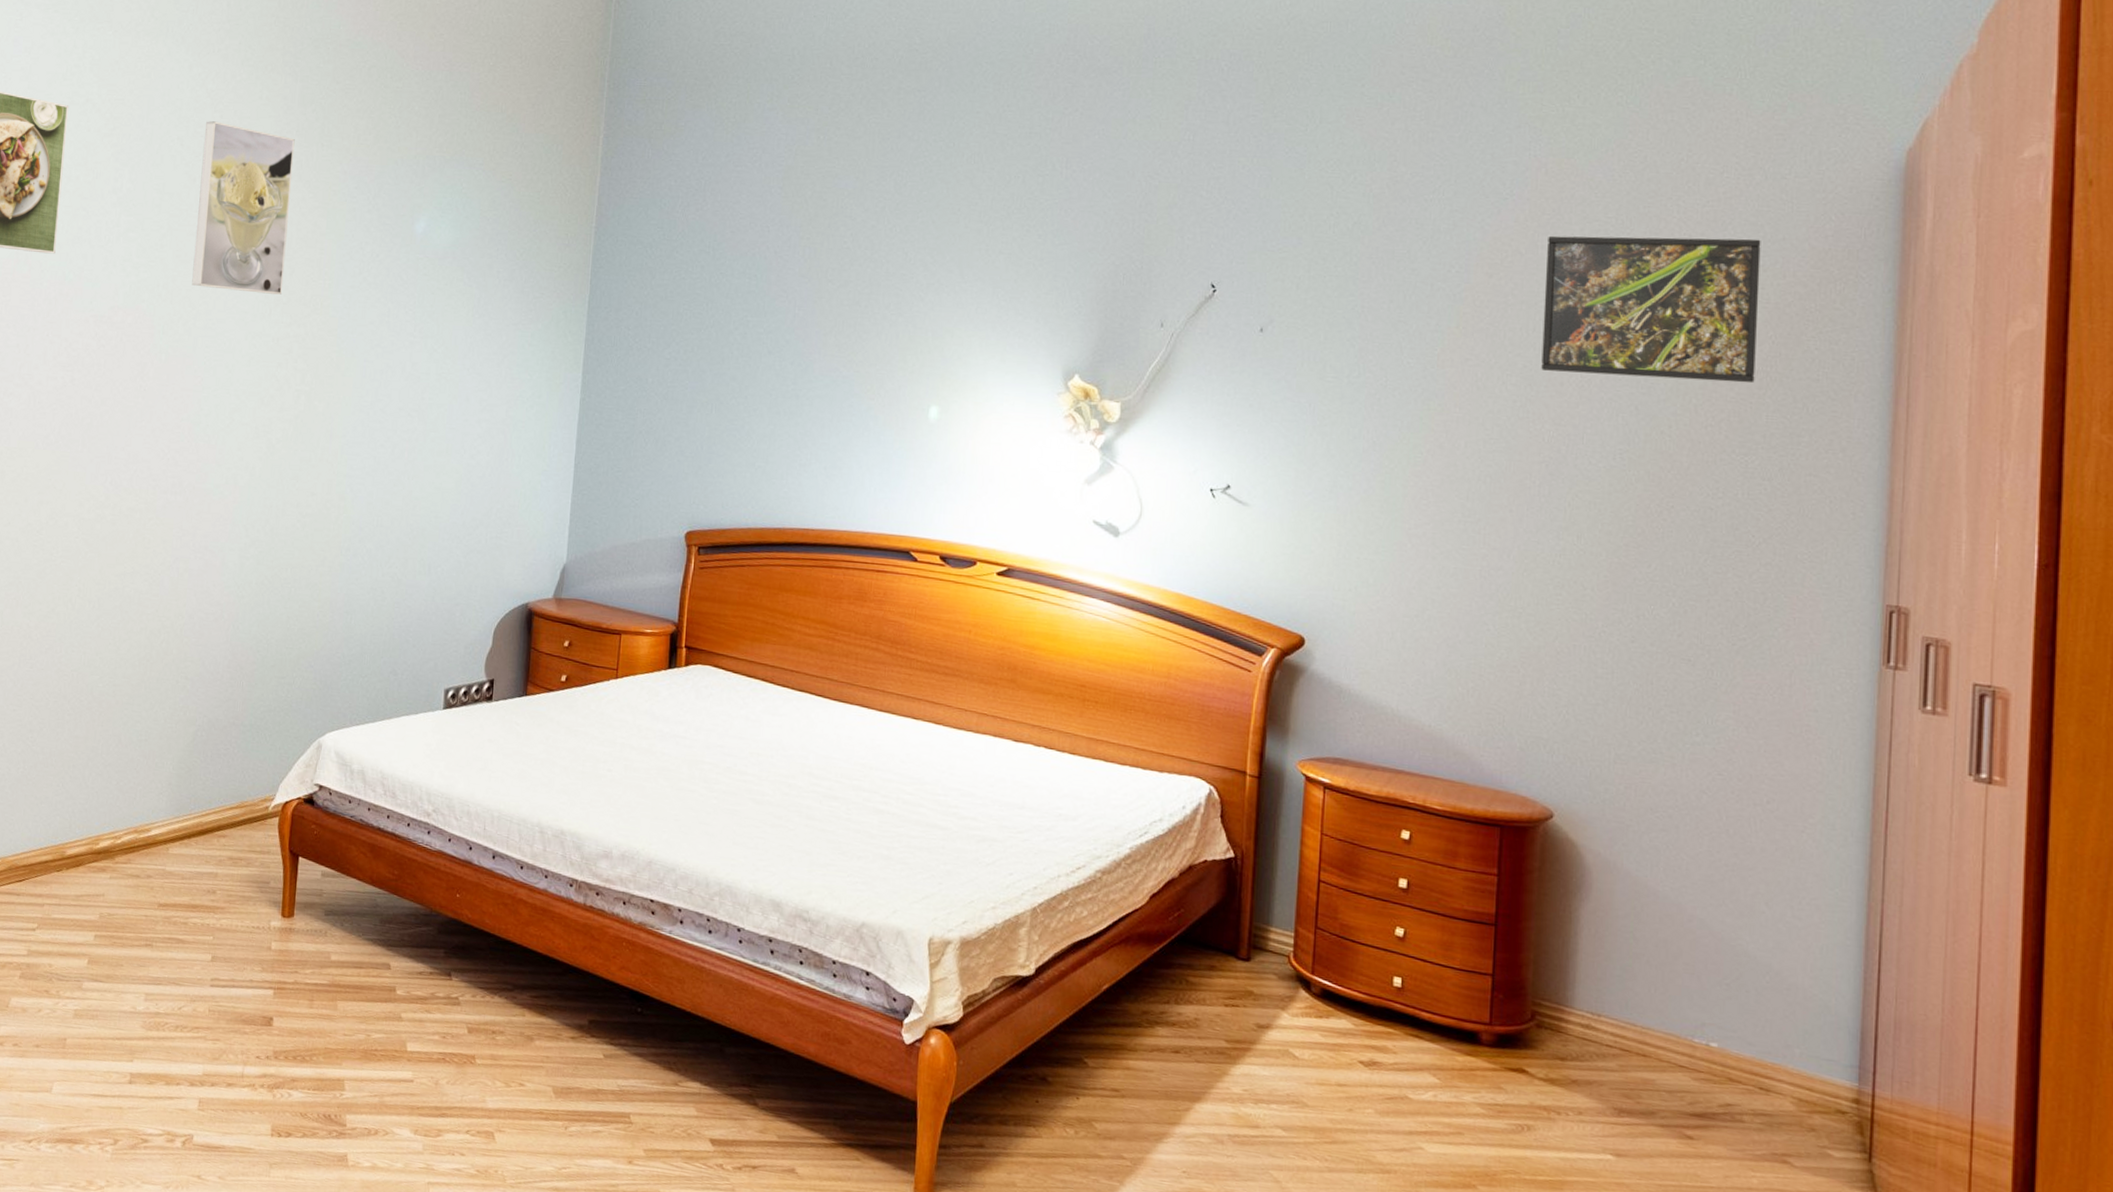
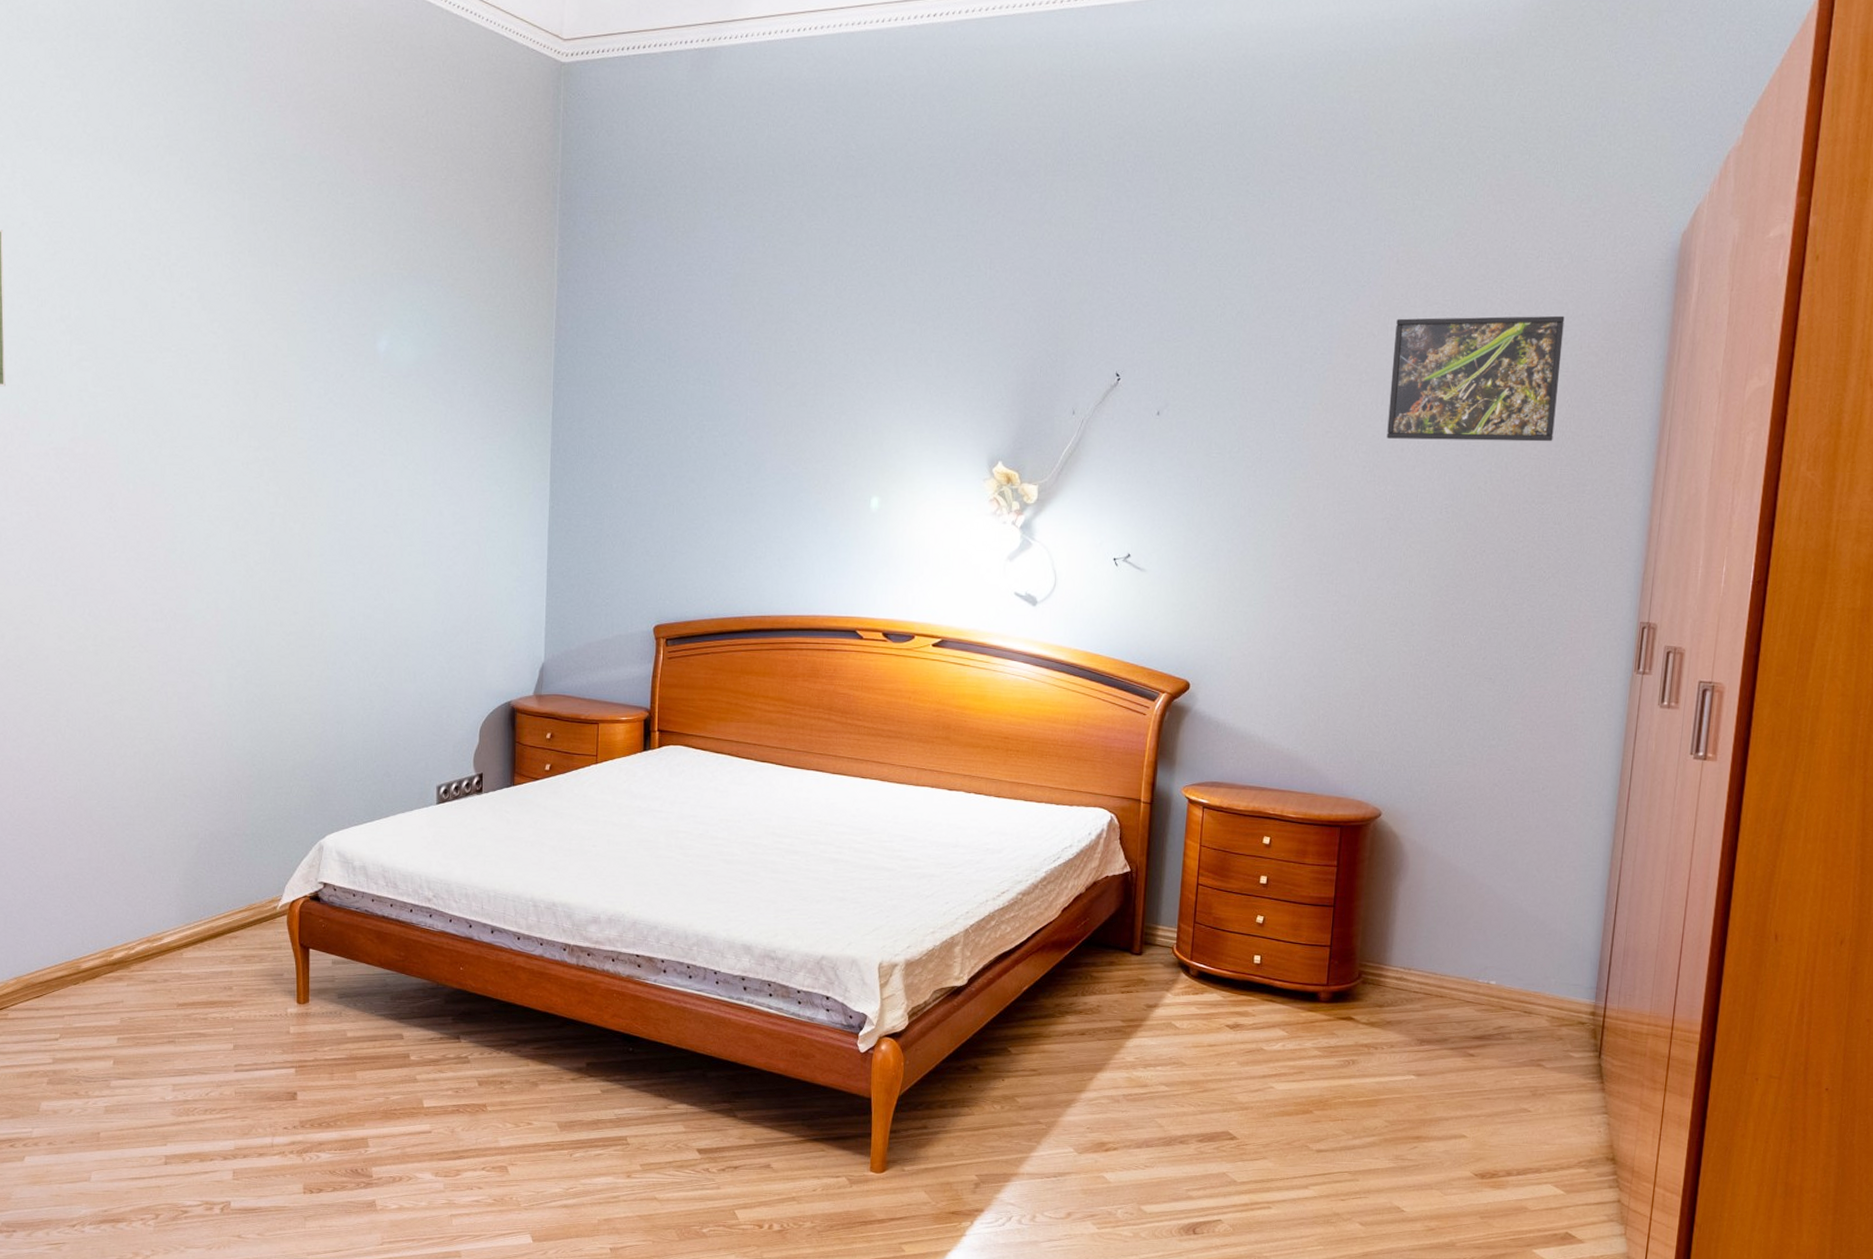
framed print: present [192,121,295,295] -> none [152,243,248,419]

